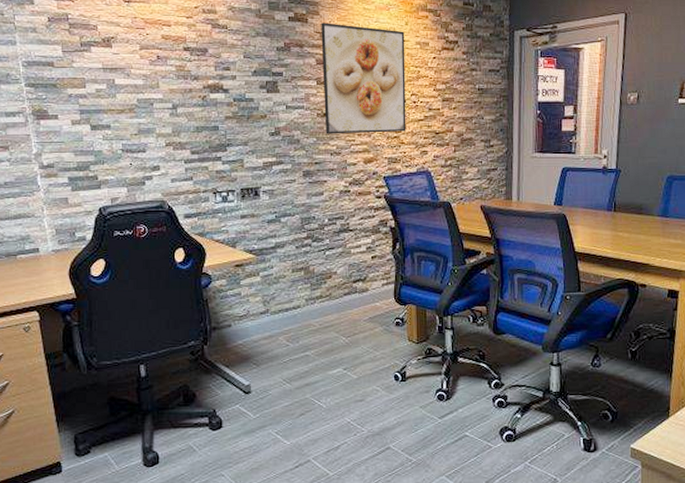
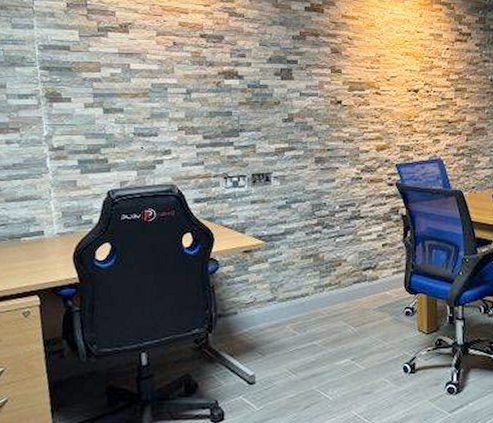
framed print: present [321,22,406,134] -> none [336,13,419,122]

